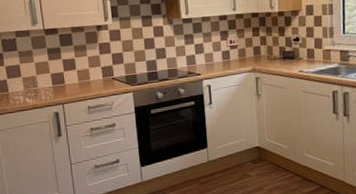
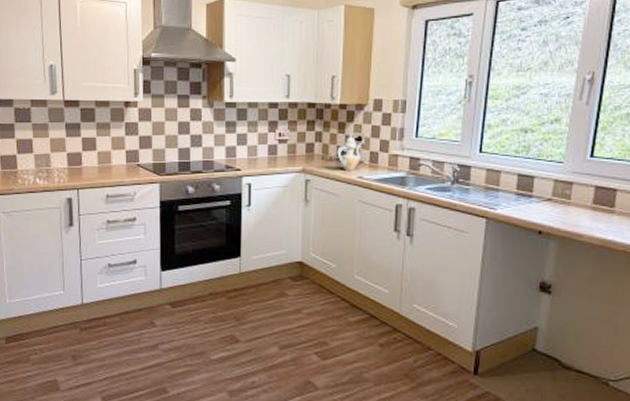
teapot: none [279,36,301,68] -> present [337,134,362,172]

